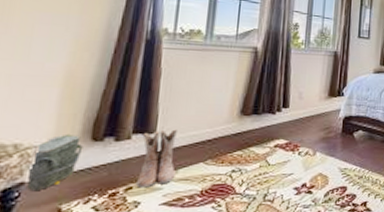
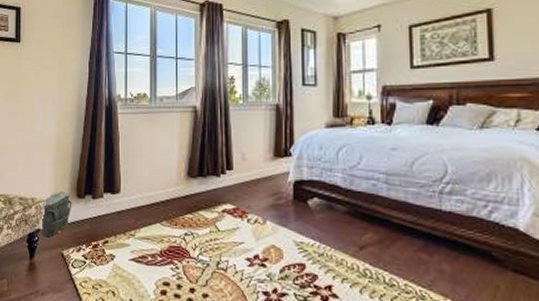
boots: present [136,129,179,188] -> none [111,189,139,243]

